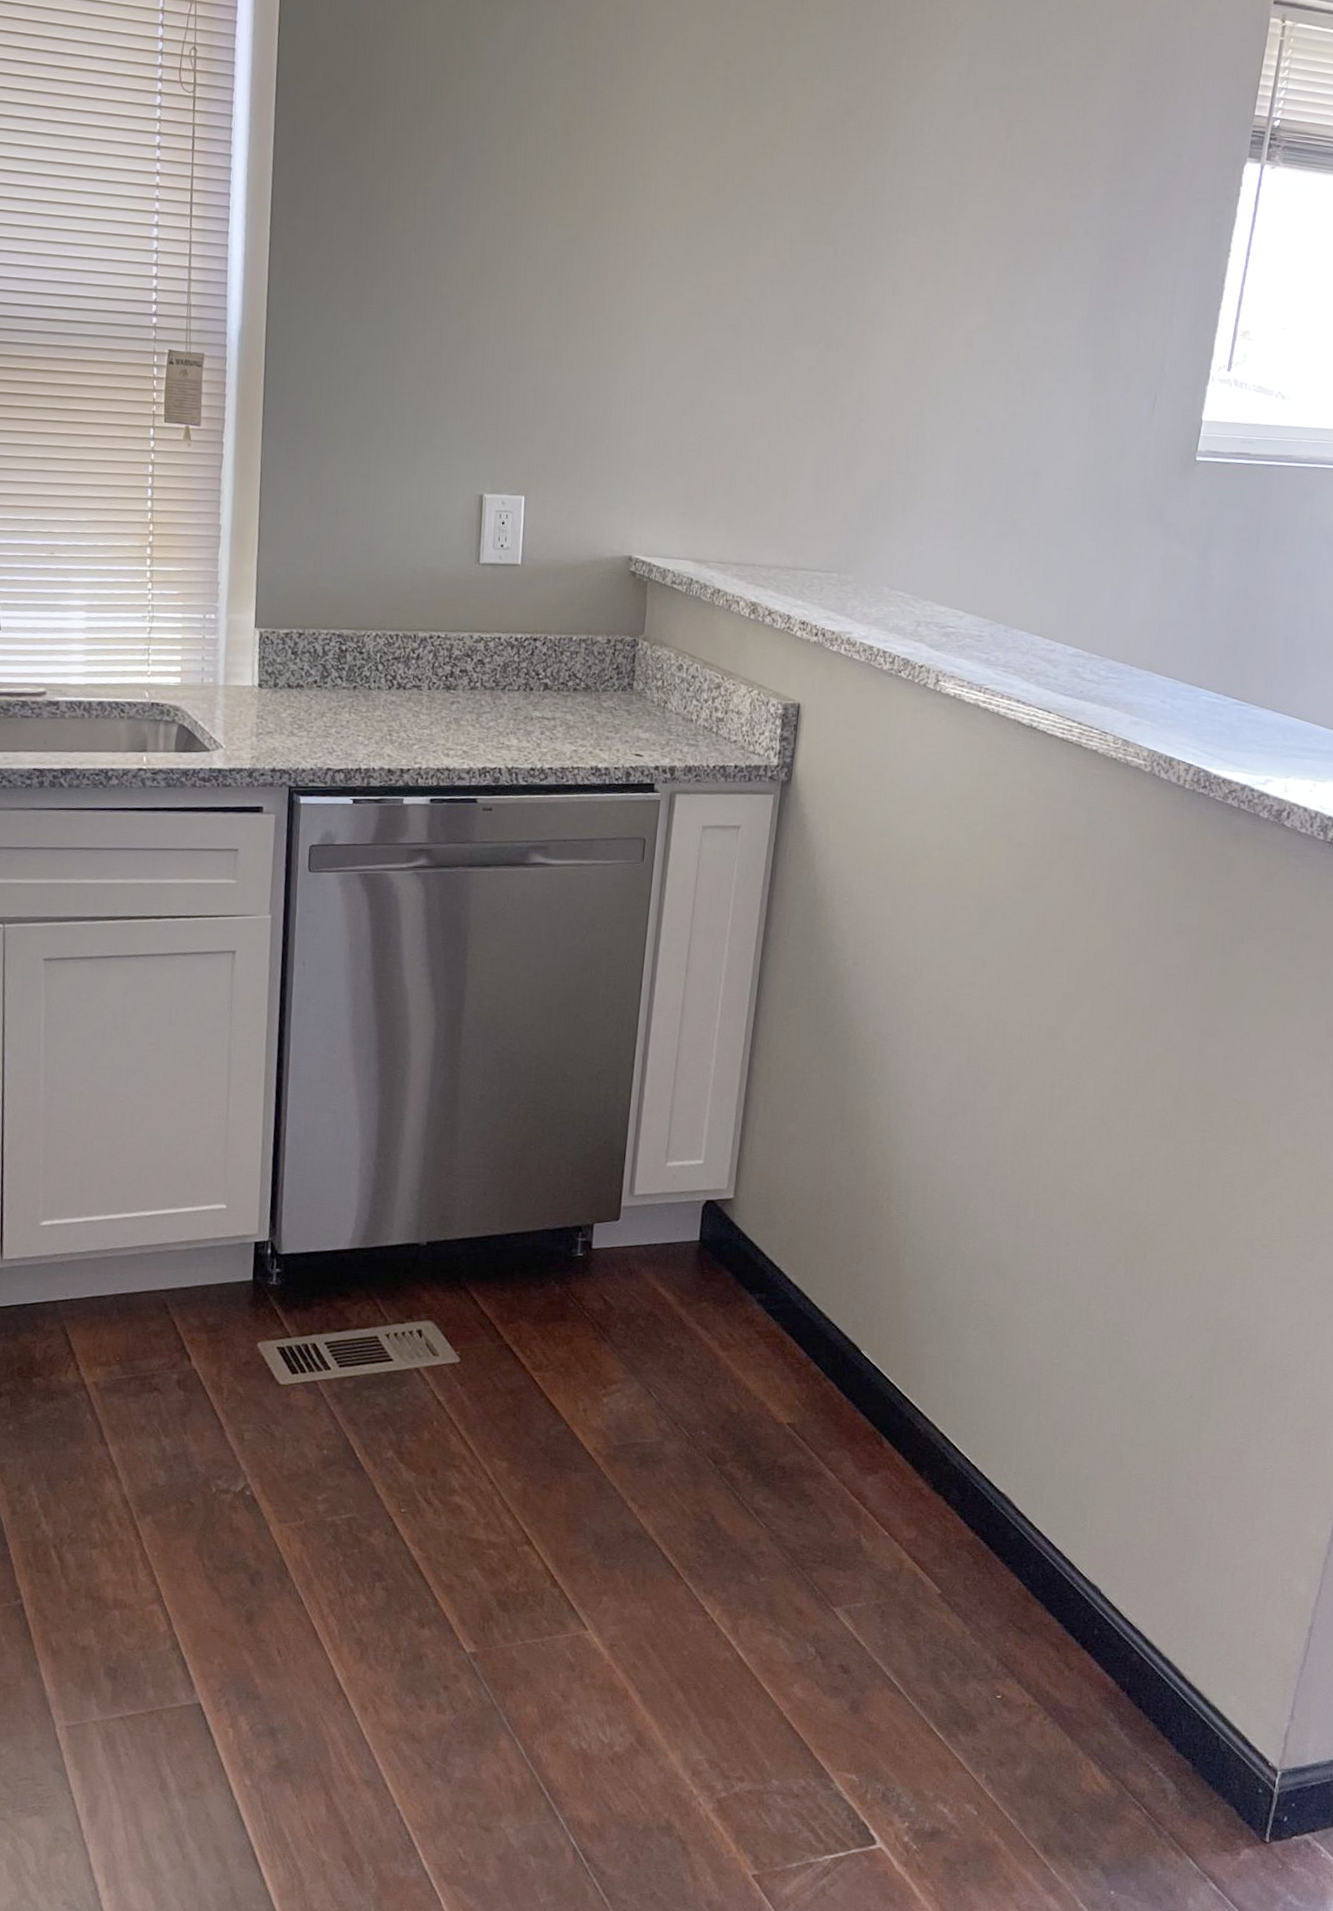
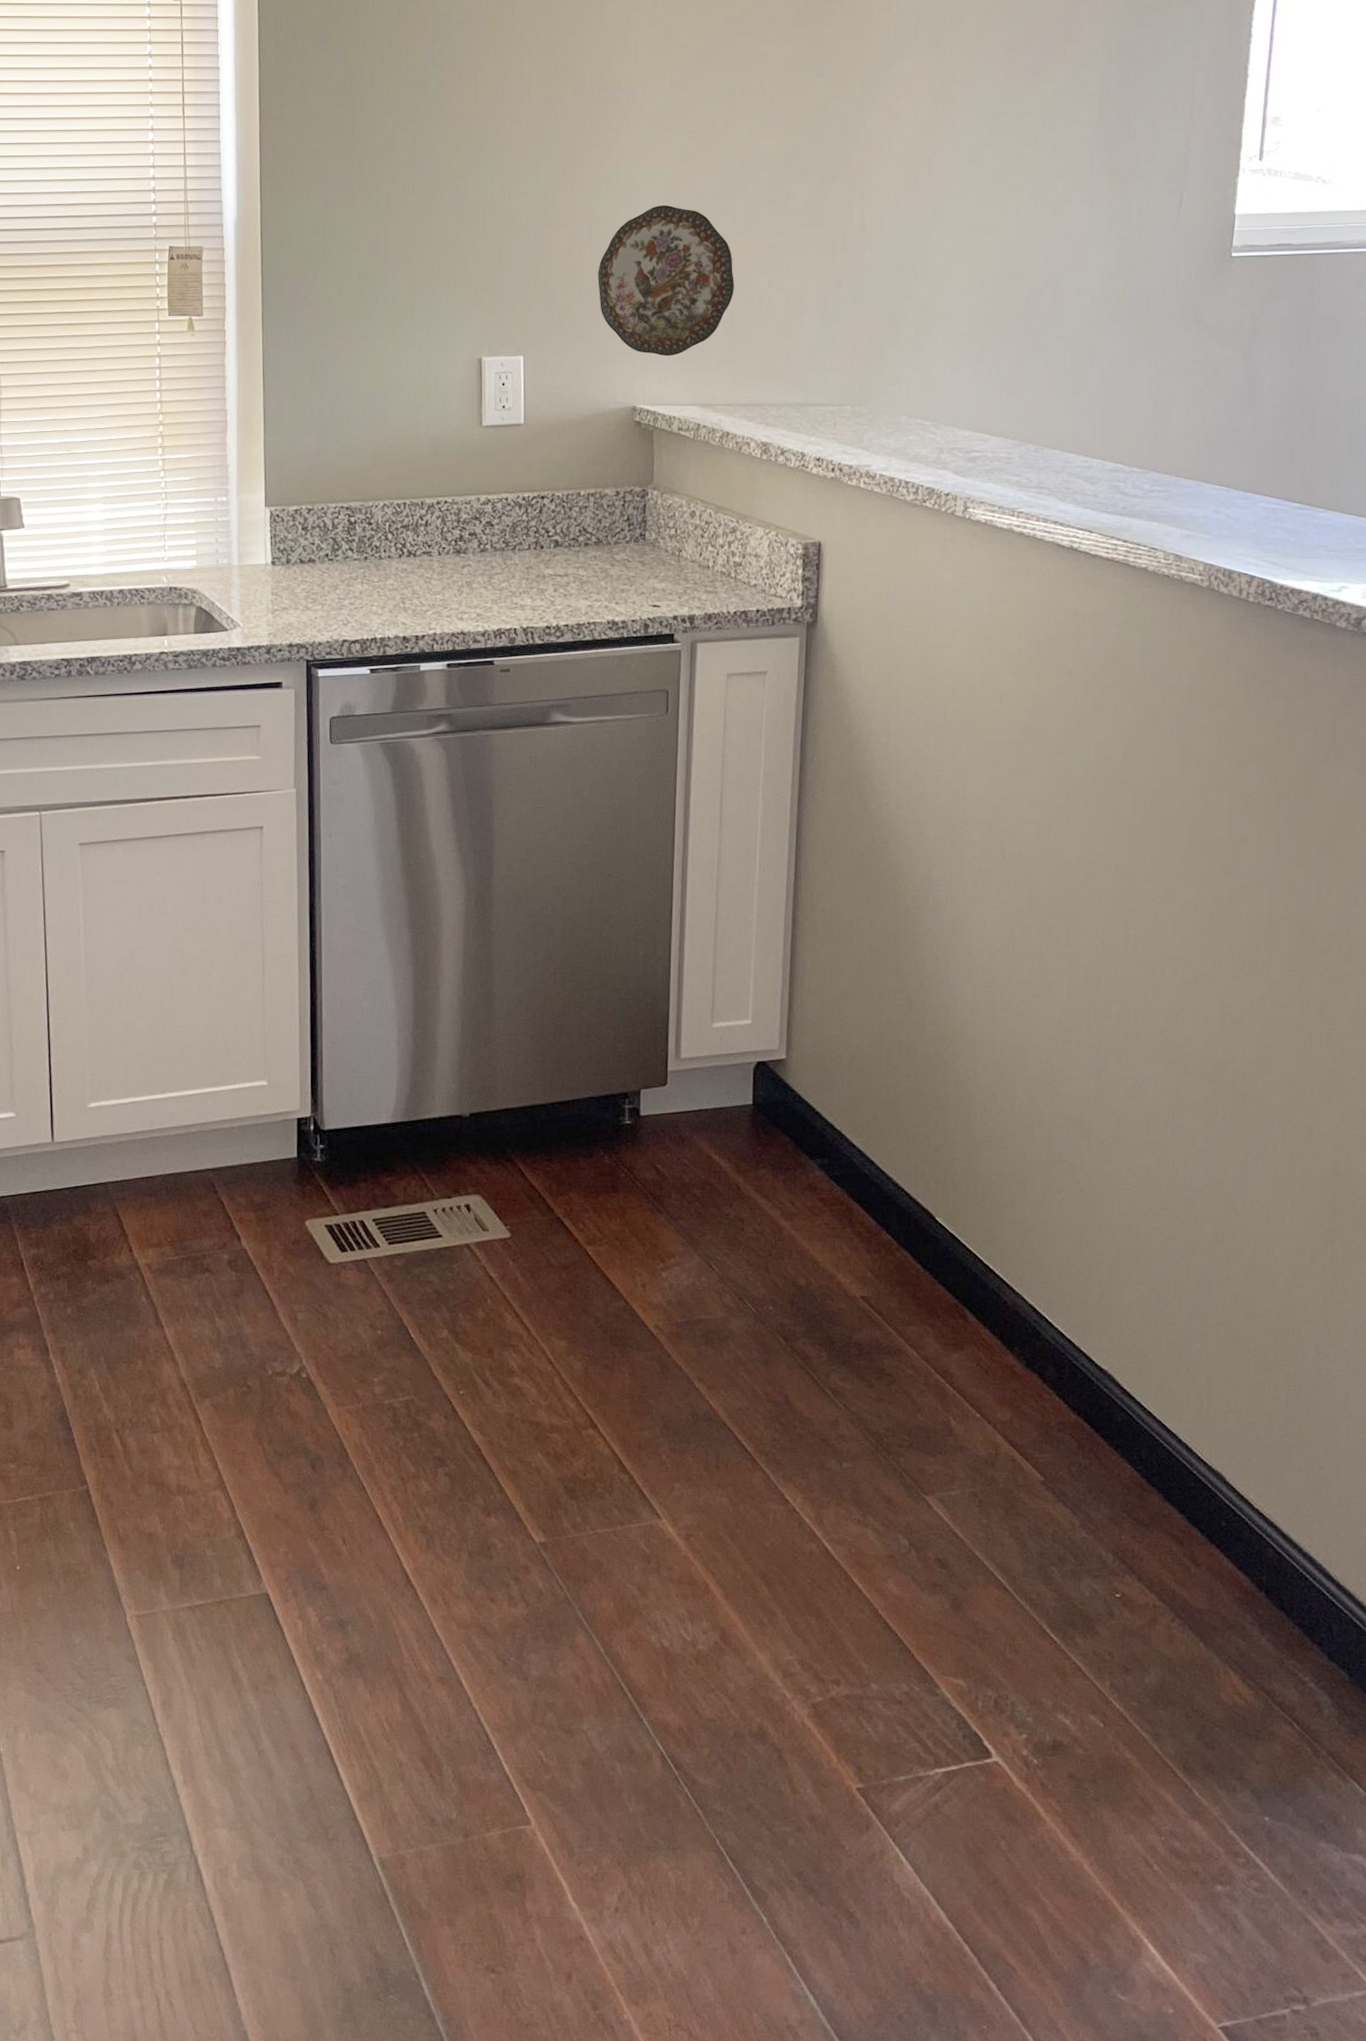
decorative plate: none [602,357,735,510] -> present [598,205,734,357]

